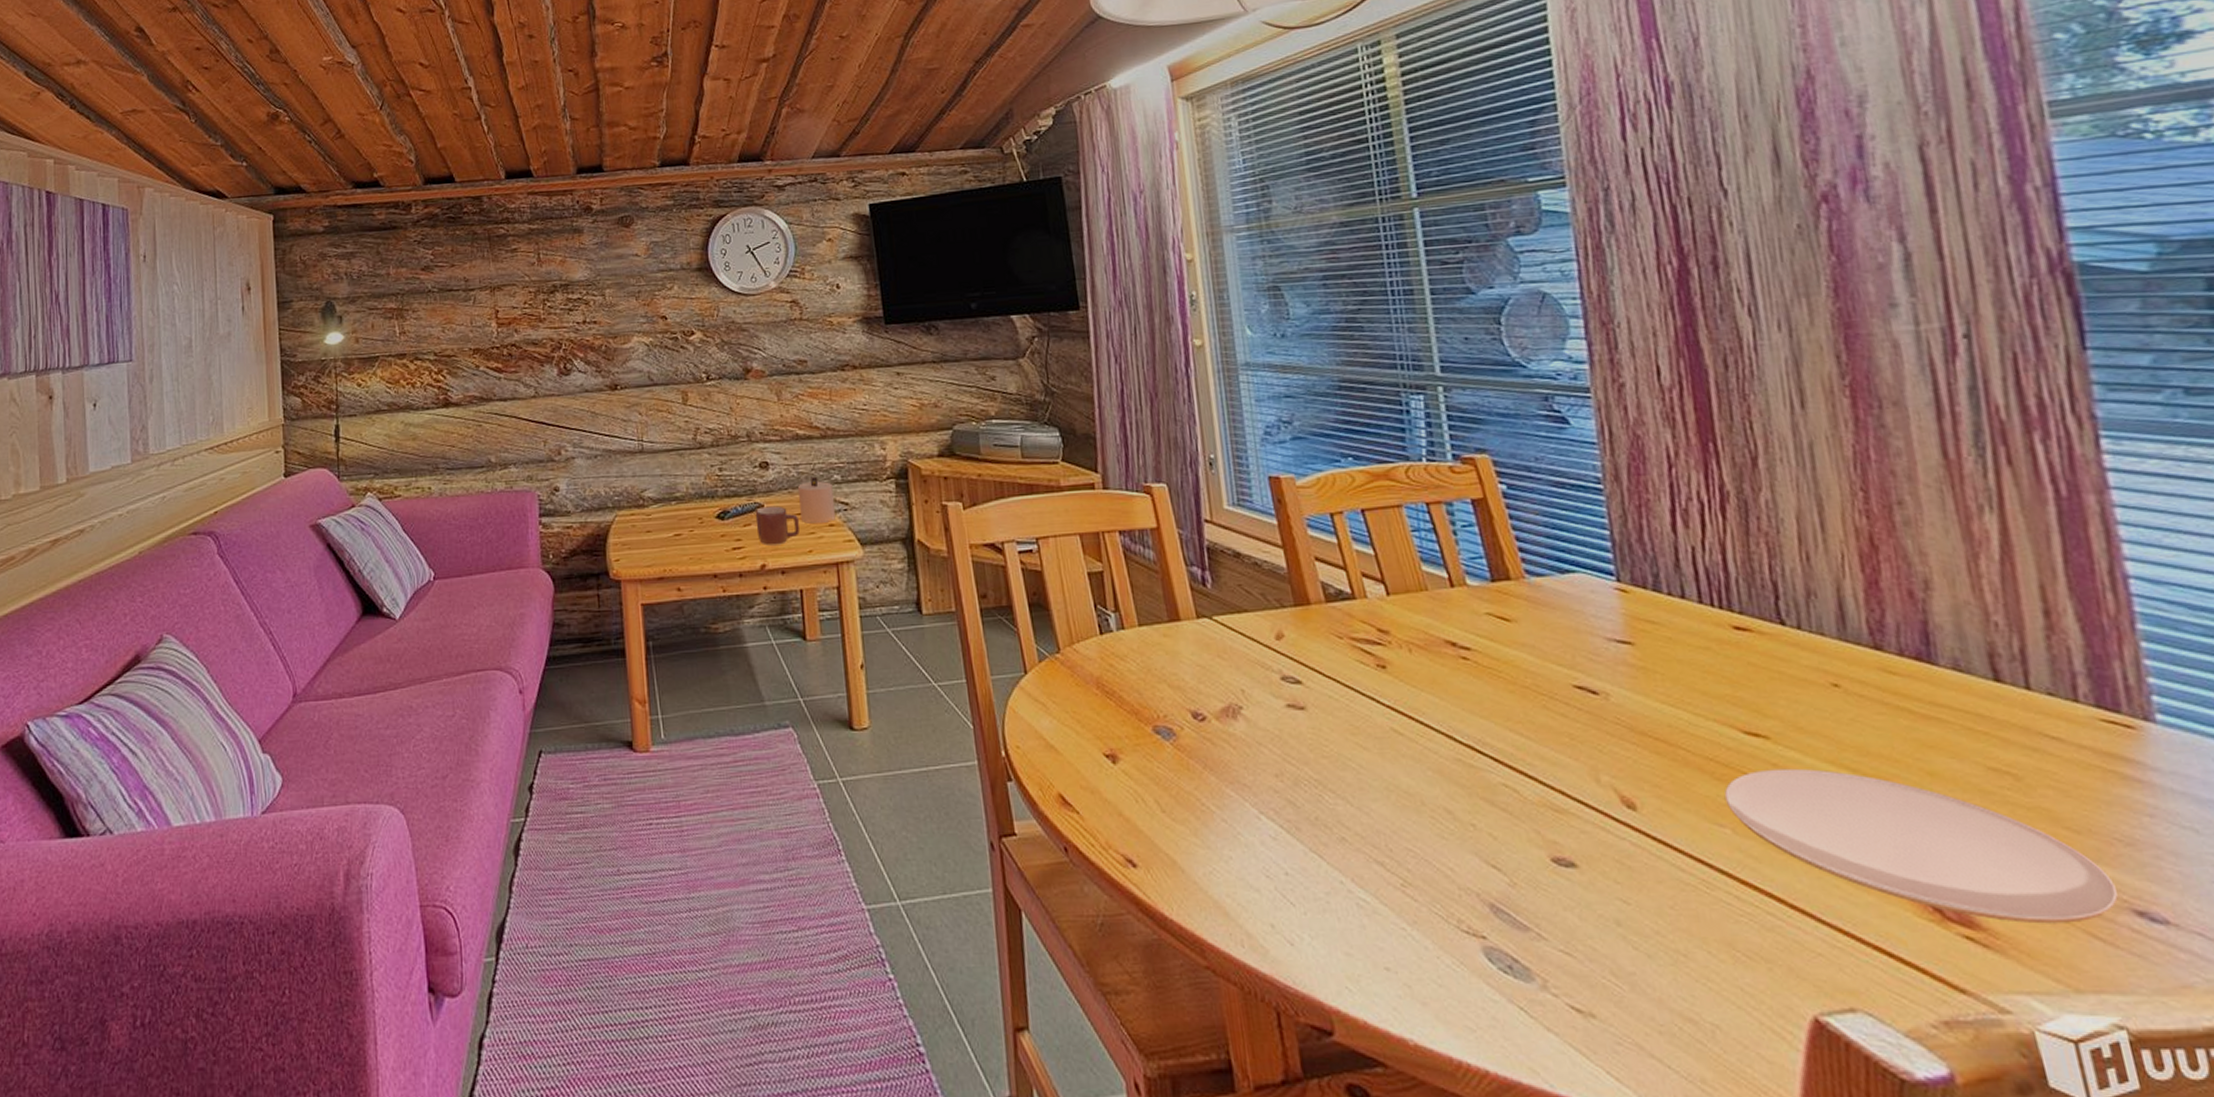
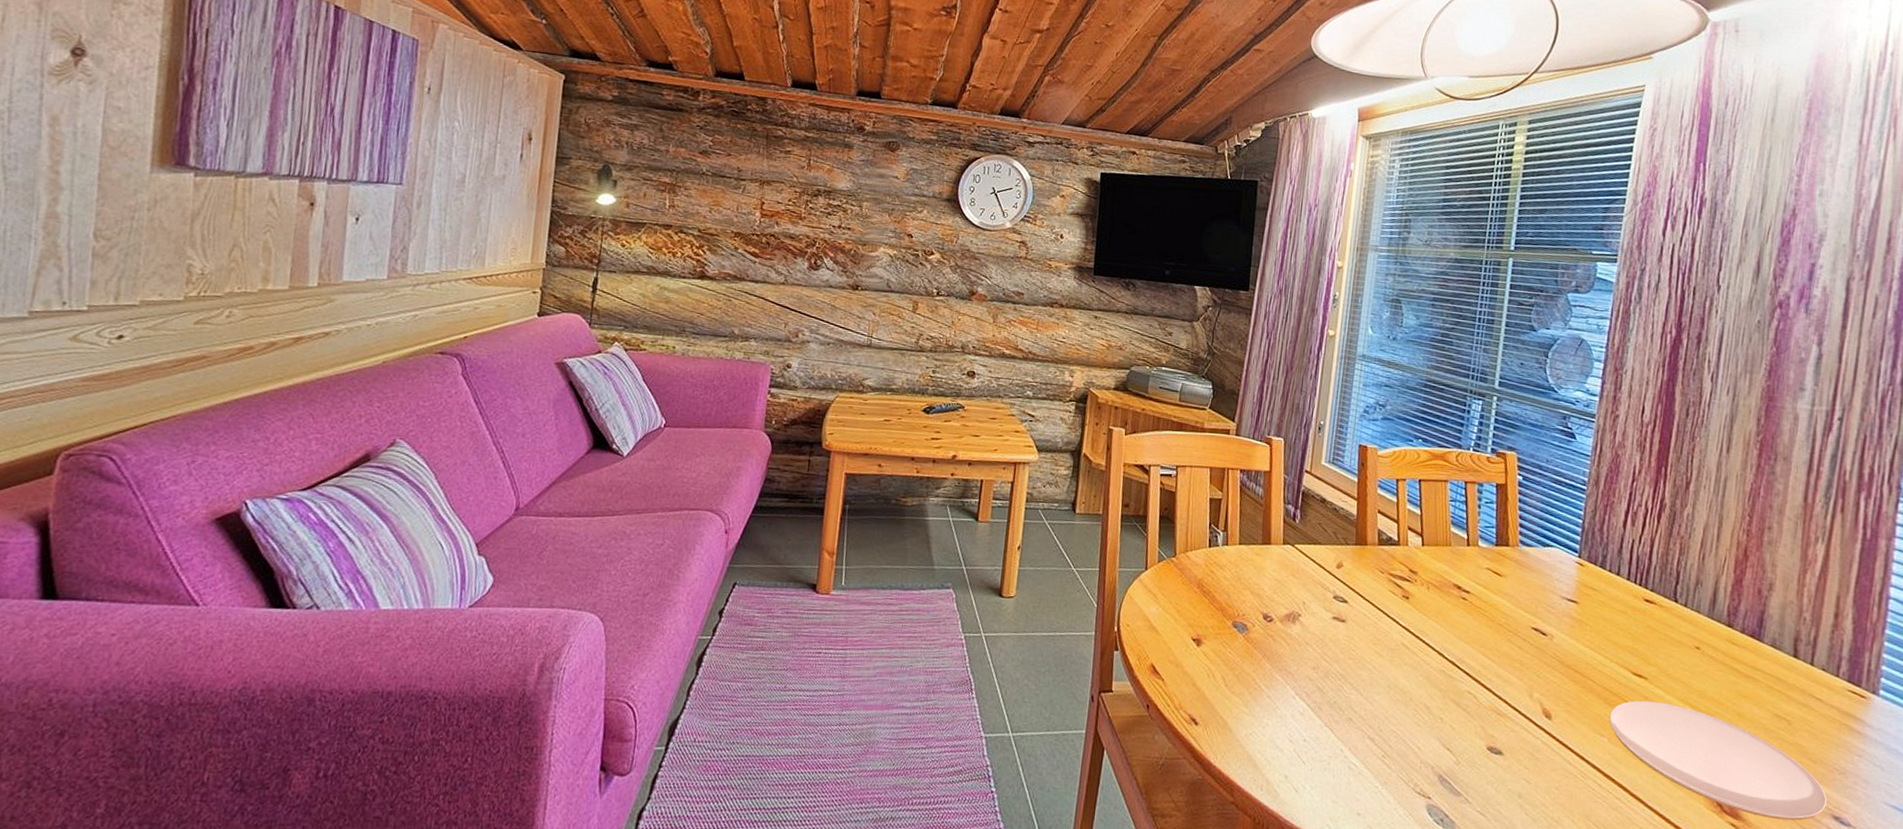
mug: present [755,506,800,547] -> none [954,408,991,443]
candle: present [798,476,836,525] -> none [993,389,1024,430]

